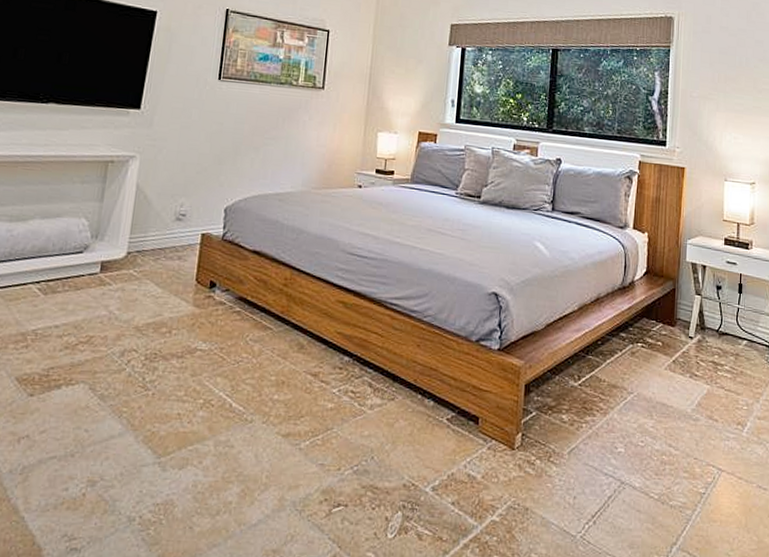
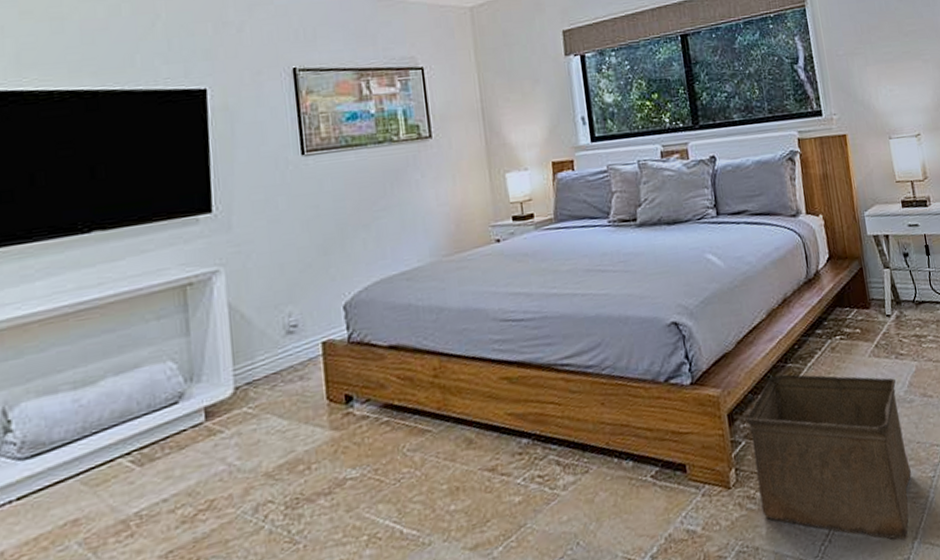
storage bin: none [538,362,685,542] -> present [745,374,911,540]

